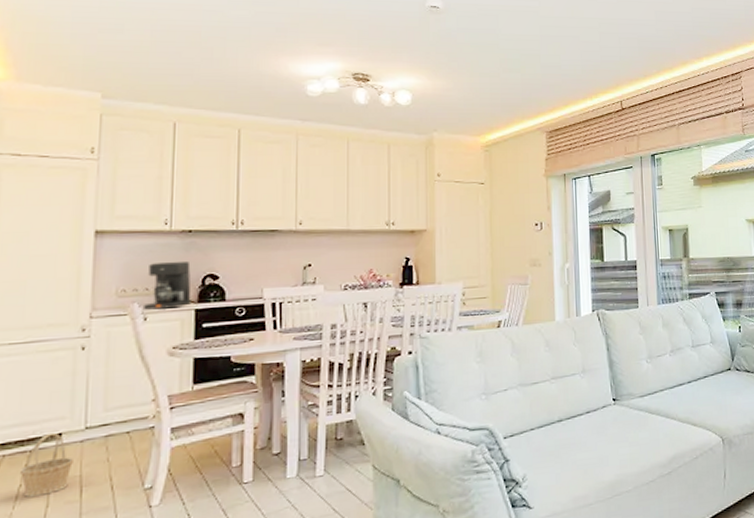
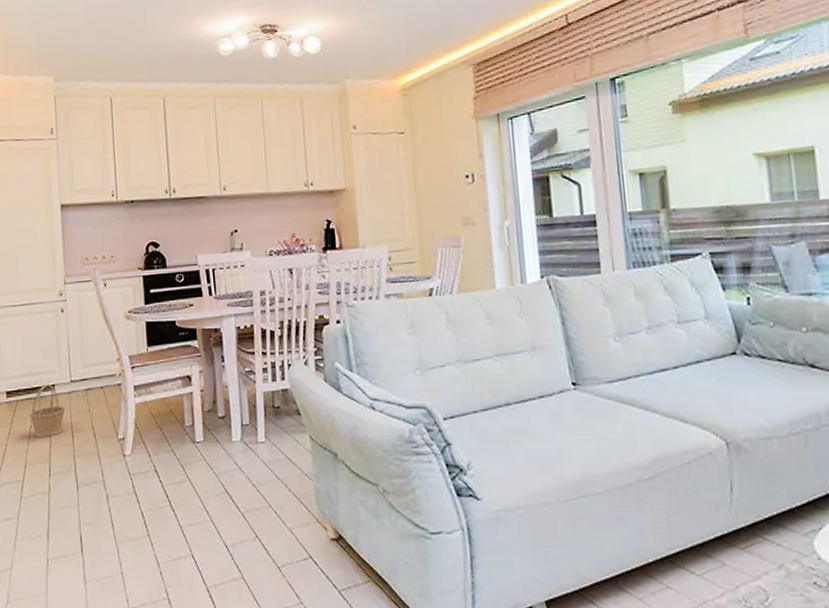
coffee maker: present [144,261,191,310] -> none [103,230,139,277]

